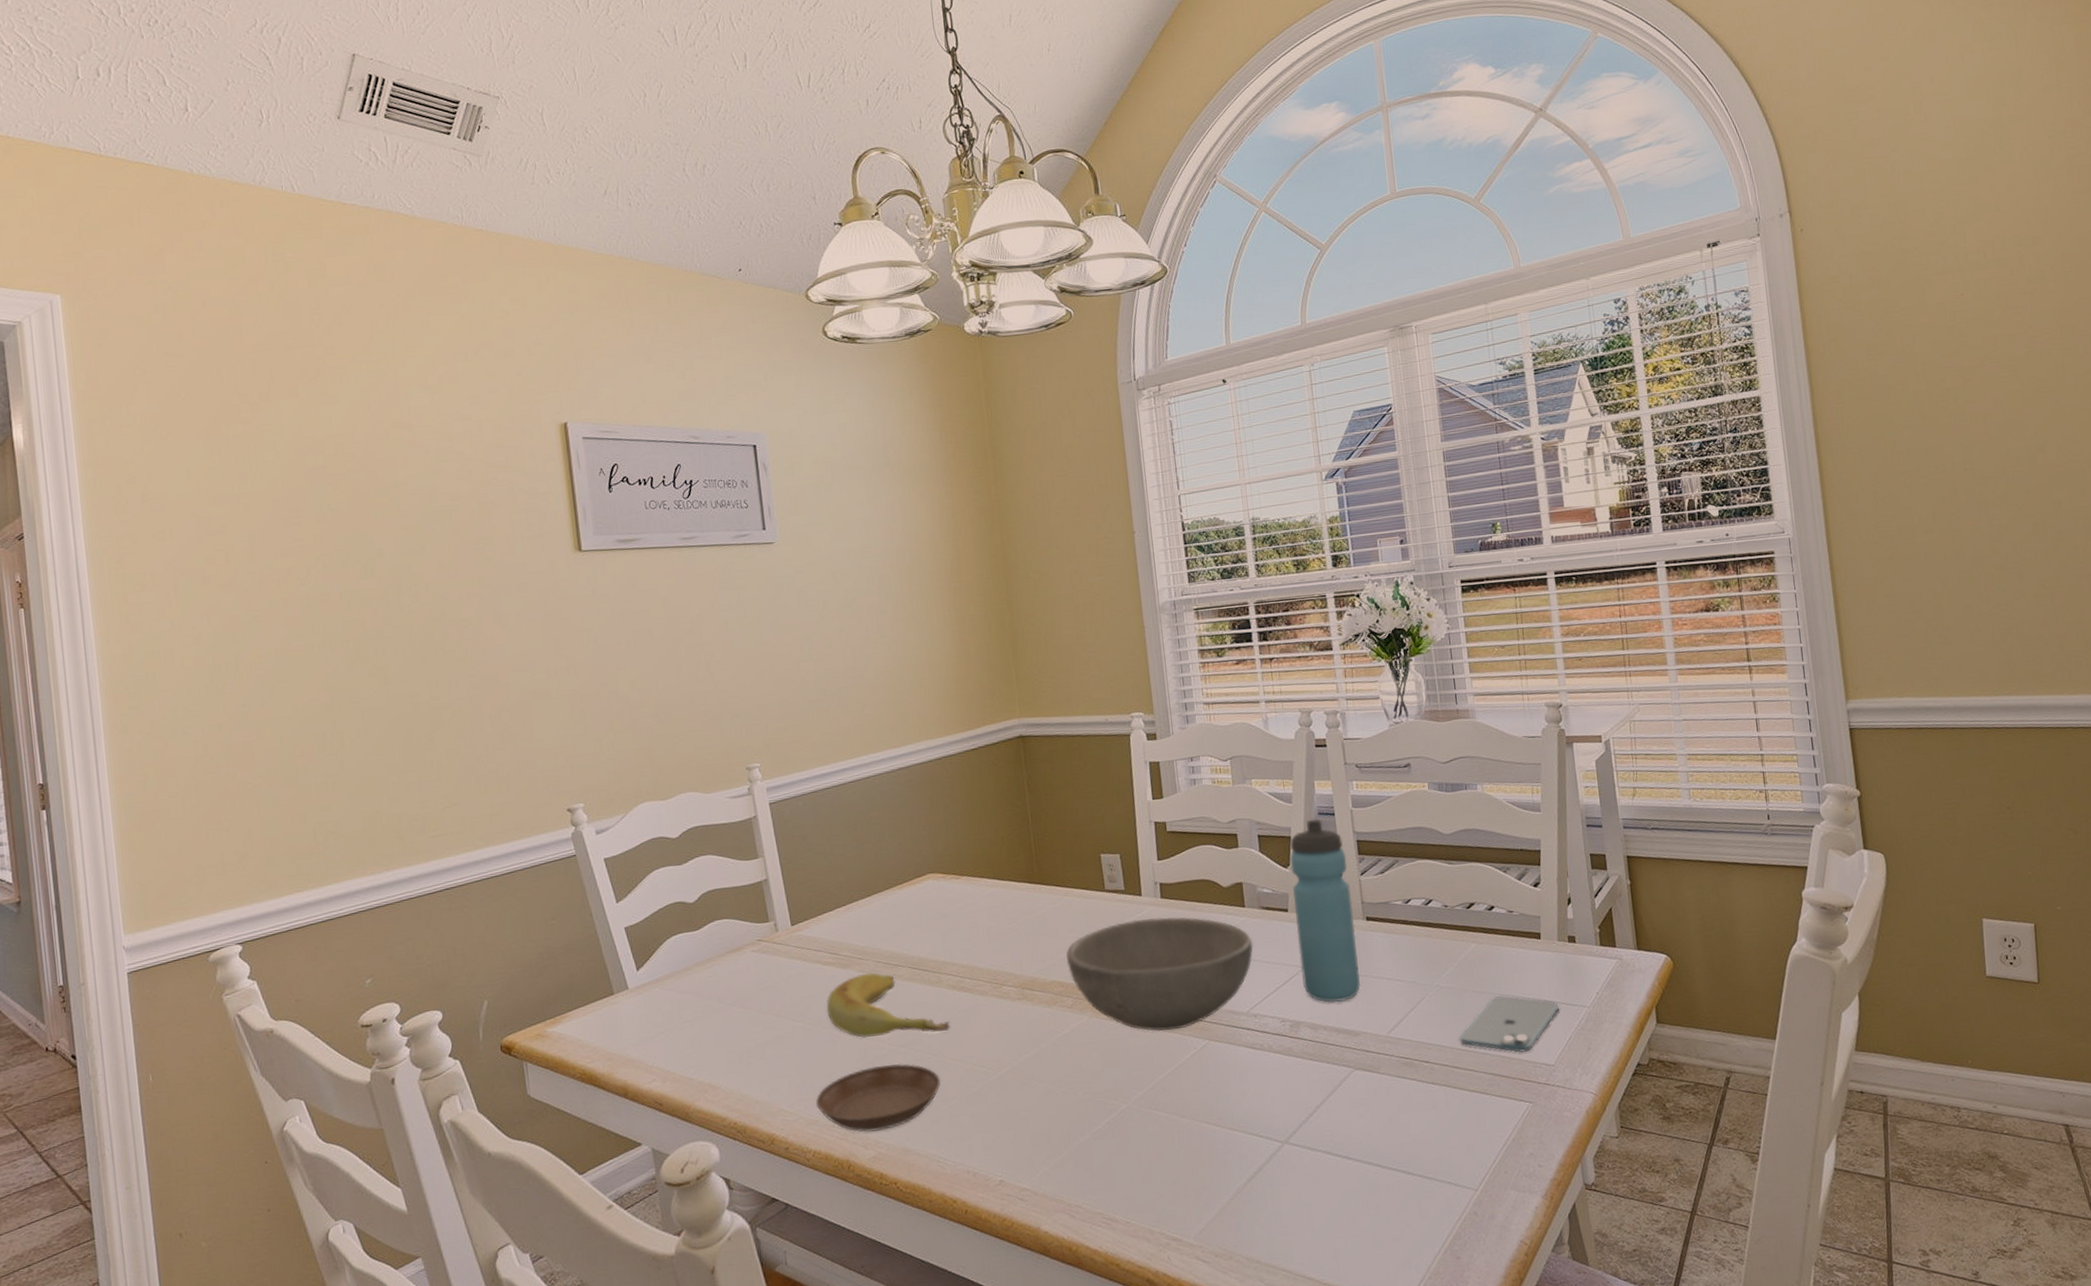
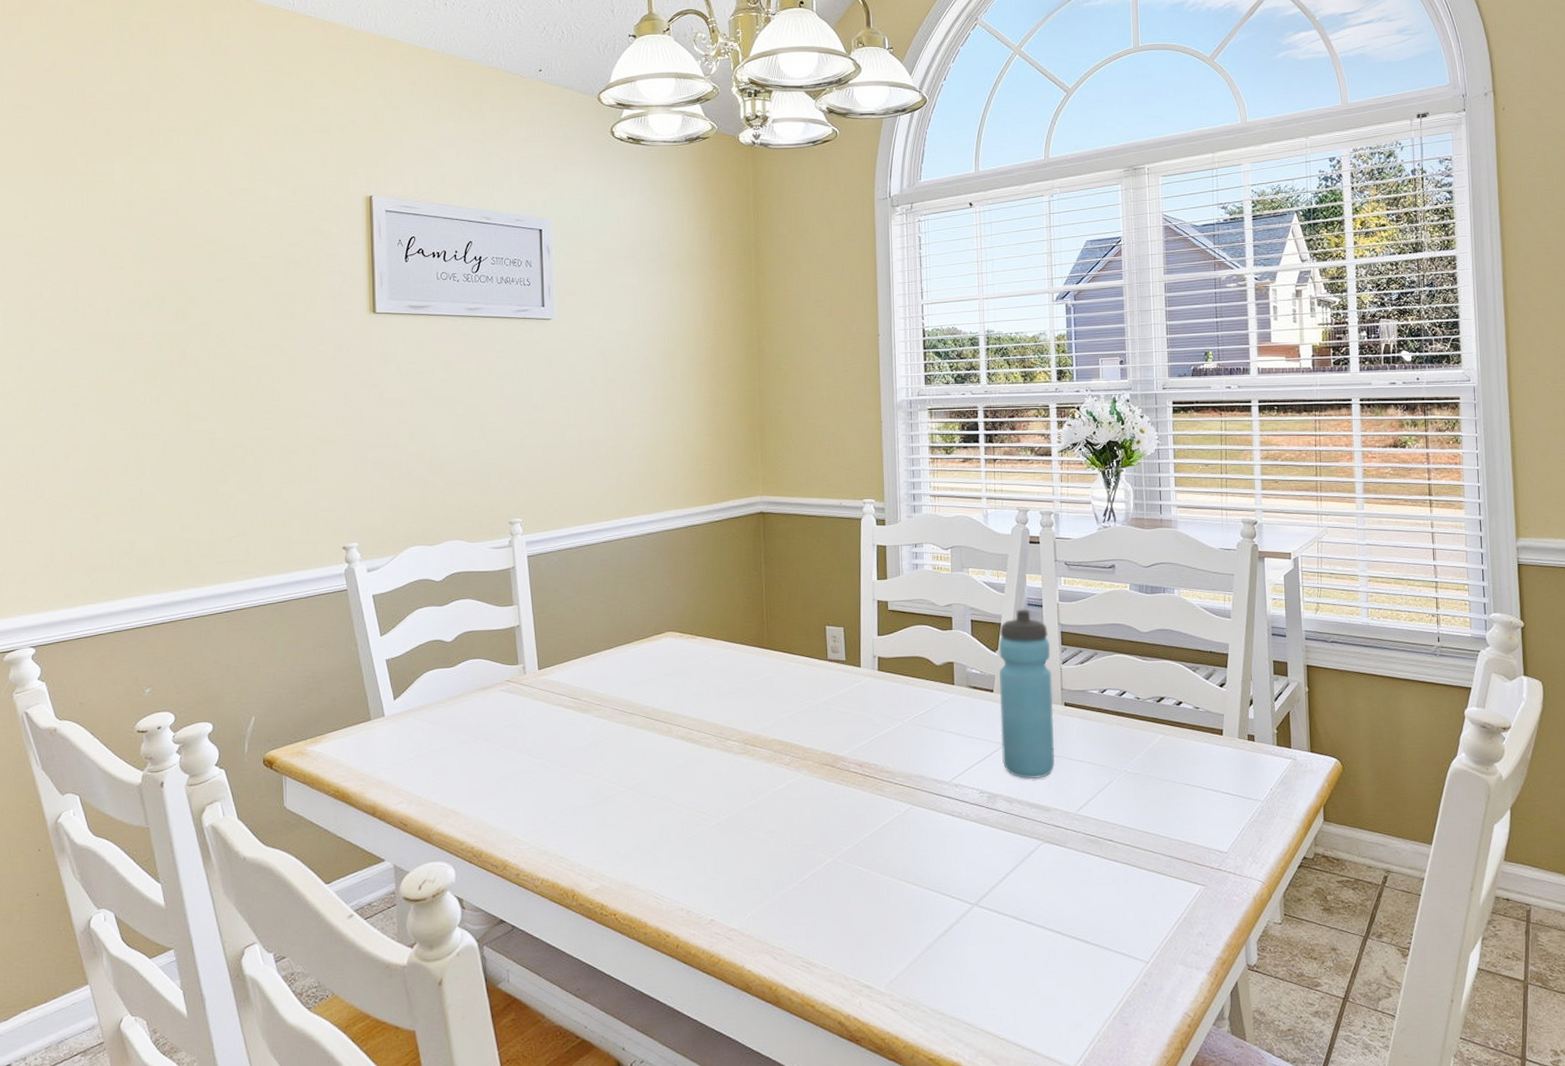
saucer: present [816,1063,941,1132] -> none [548,804,663,865]
banana: present [826,972,951,1039] -> none [564,718,676,779]
bowl: present [1066,917,1253,1032] -> none [787,688,959,794]
smartphone: present [1459,996,1560,1052] -> none [1141,785,1236,838]

